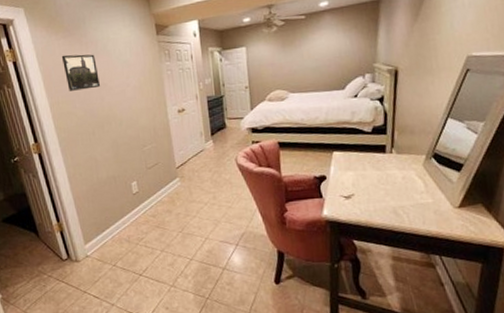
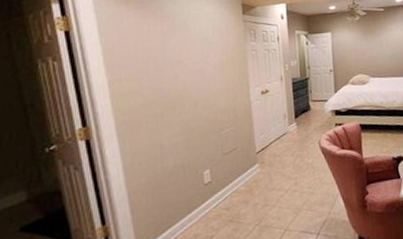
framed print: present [61,54,100,91] -> none [130,27,174,68]

